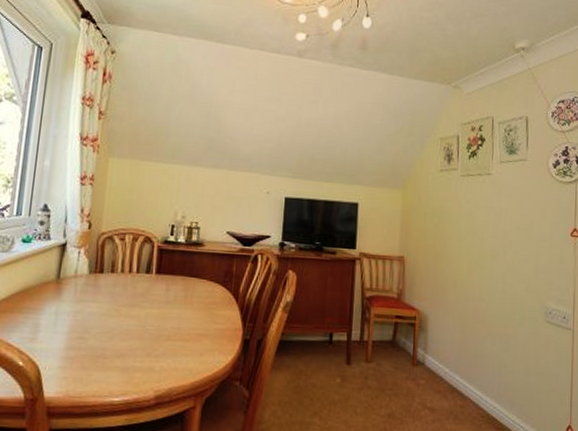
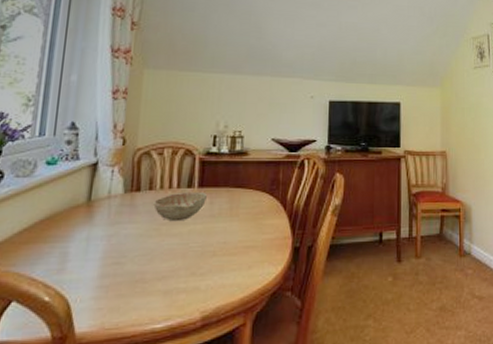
decorative bowl: none [114,277,165,304] -> present [153,191,208,222]

